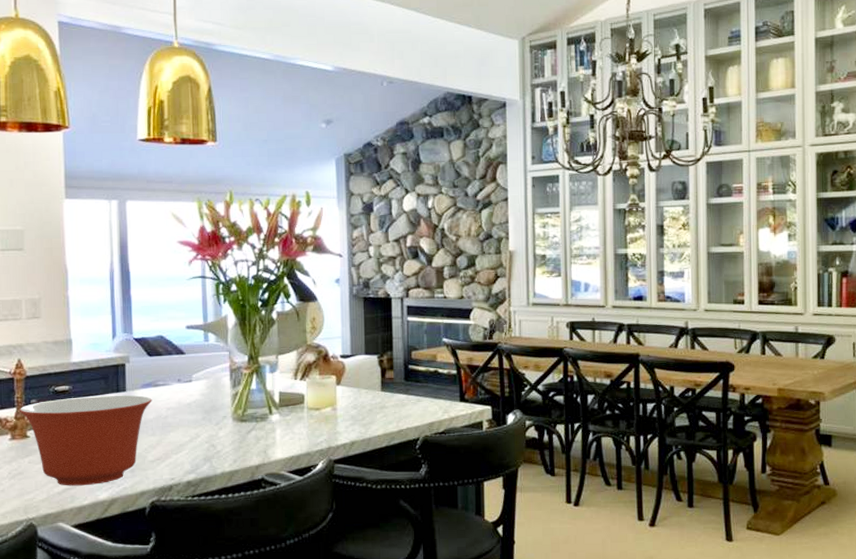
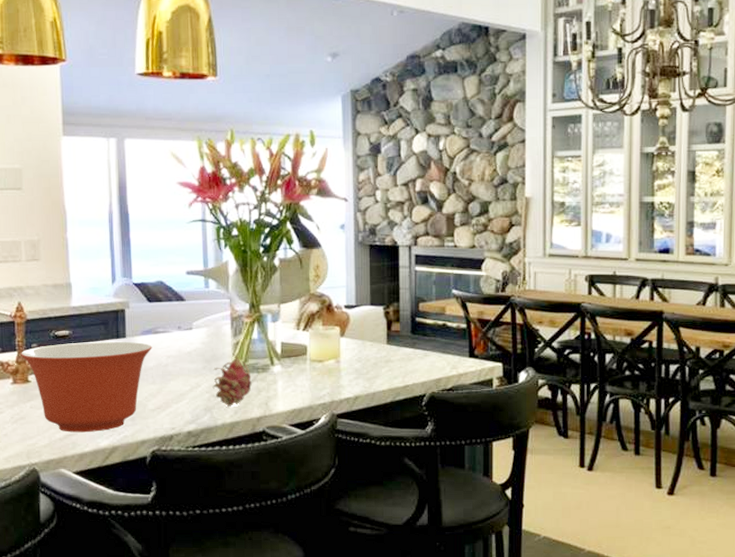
fruit: none [212,404,251,456] -> present [212,354,252,406]

